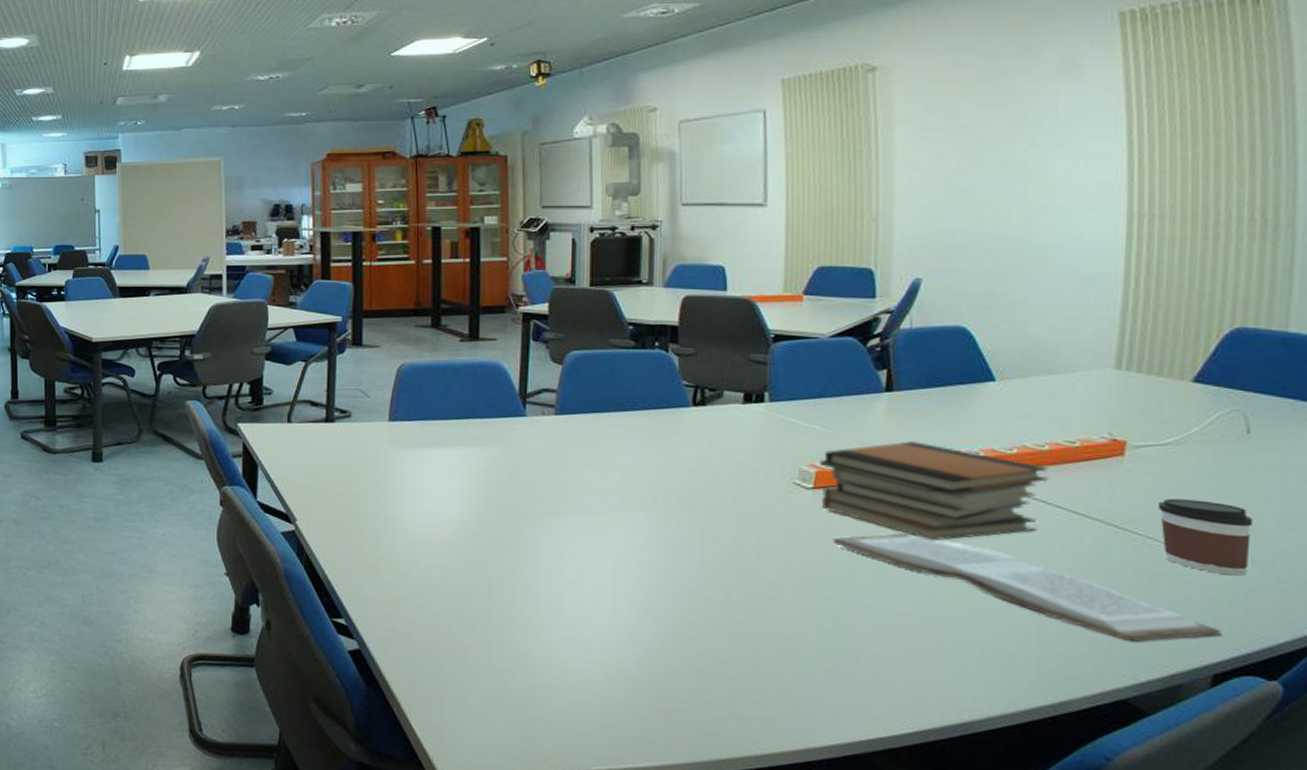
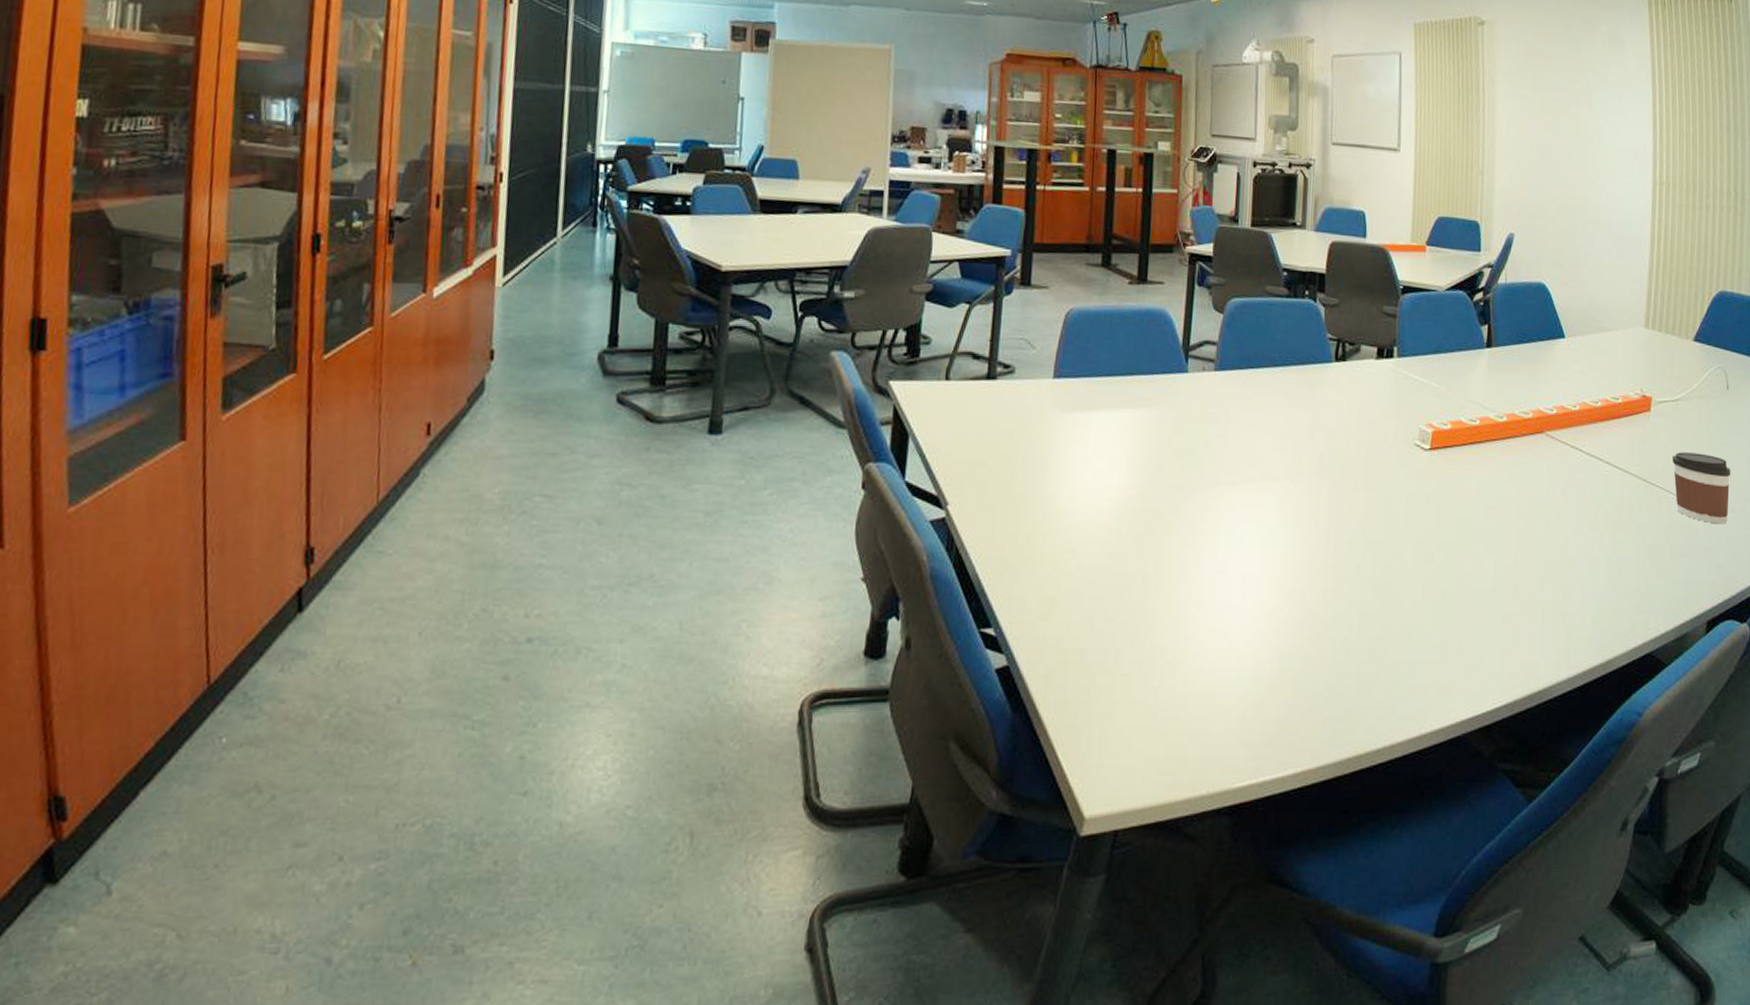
book stack: present [819,441,1049,541] -> none [1435,399,1601,501]
book: present [832,533,1222,642] -> none [1444,495,1713,595]

